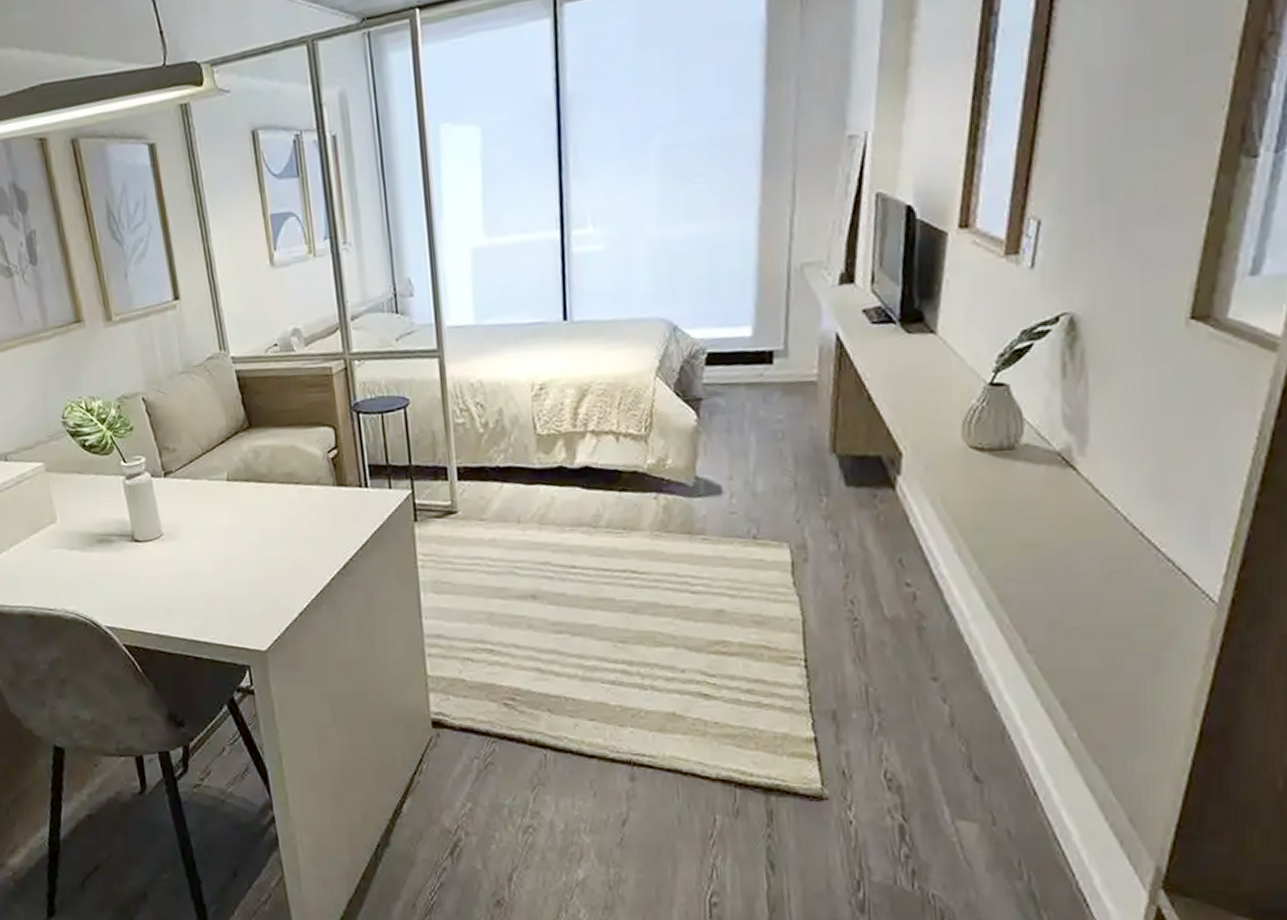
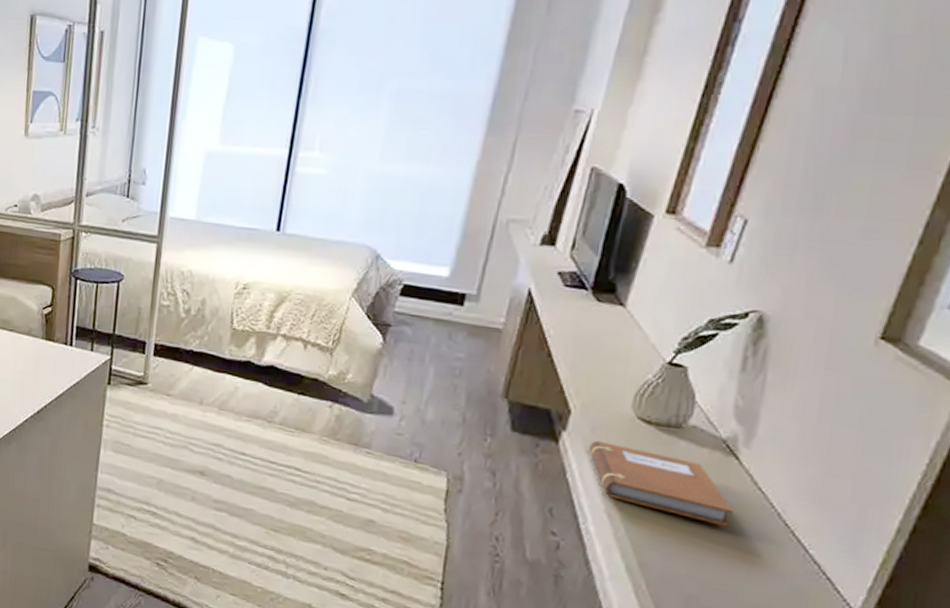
notebook: none [927,478,1082,542] -> present [589,440,735,527]

